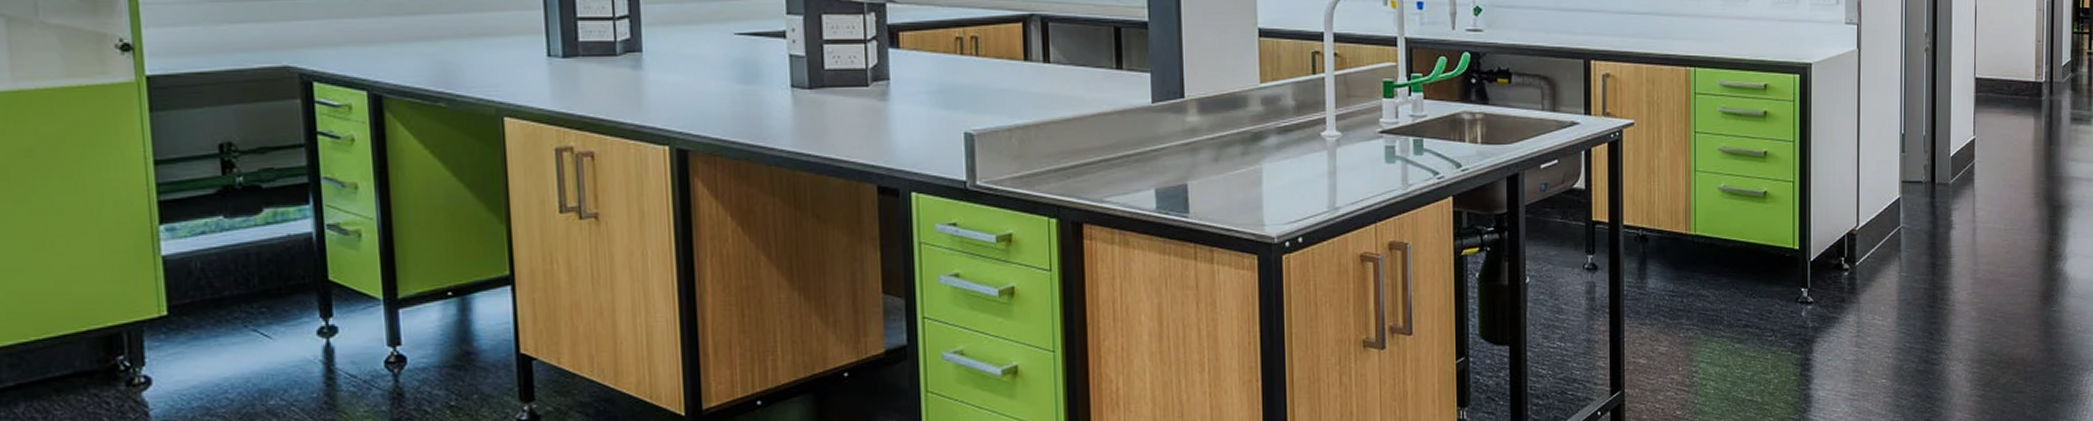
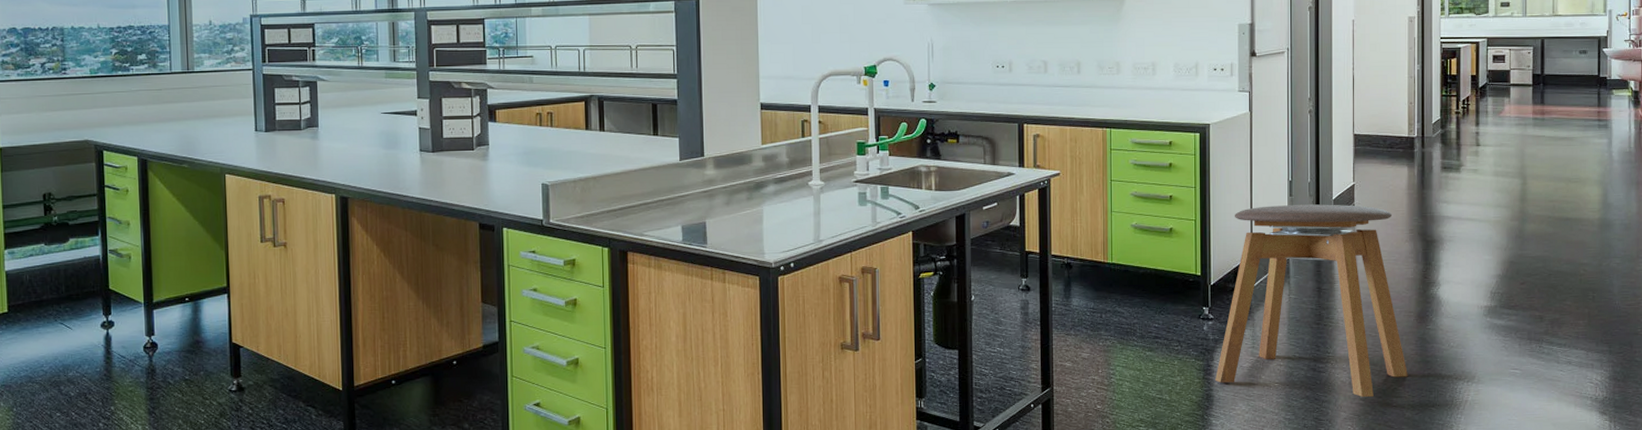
stool: none [1814,162,2031,394] -> present [1215,204,1409,398]

